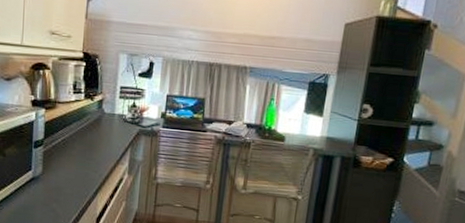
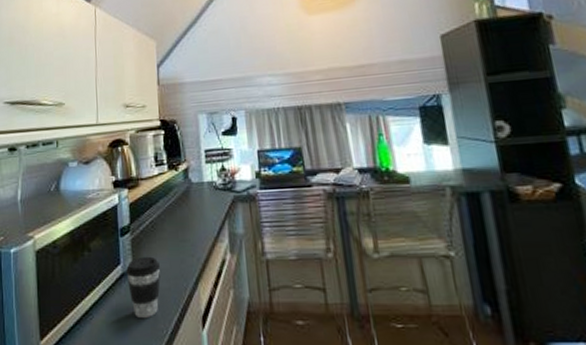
coffee cup: none [36,166,67,214] -> present [126,256,161,318]

